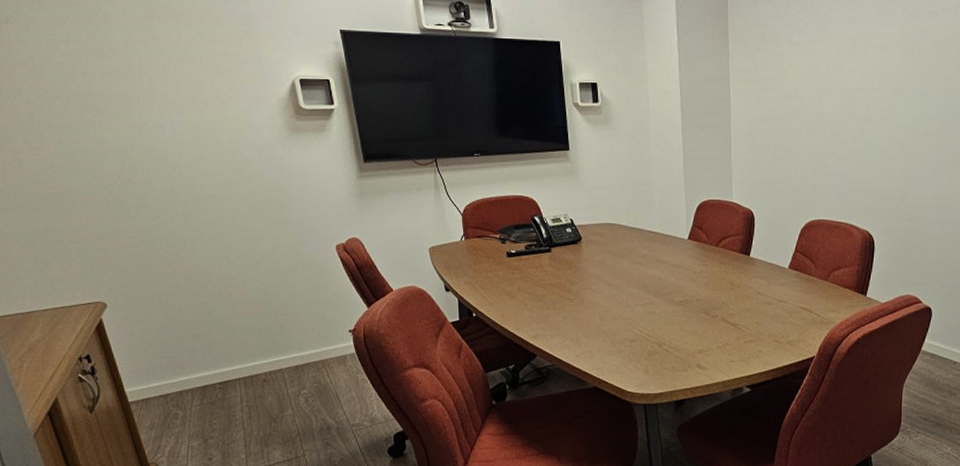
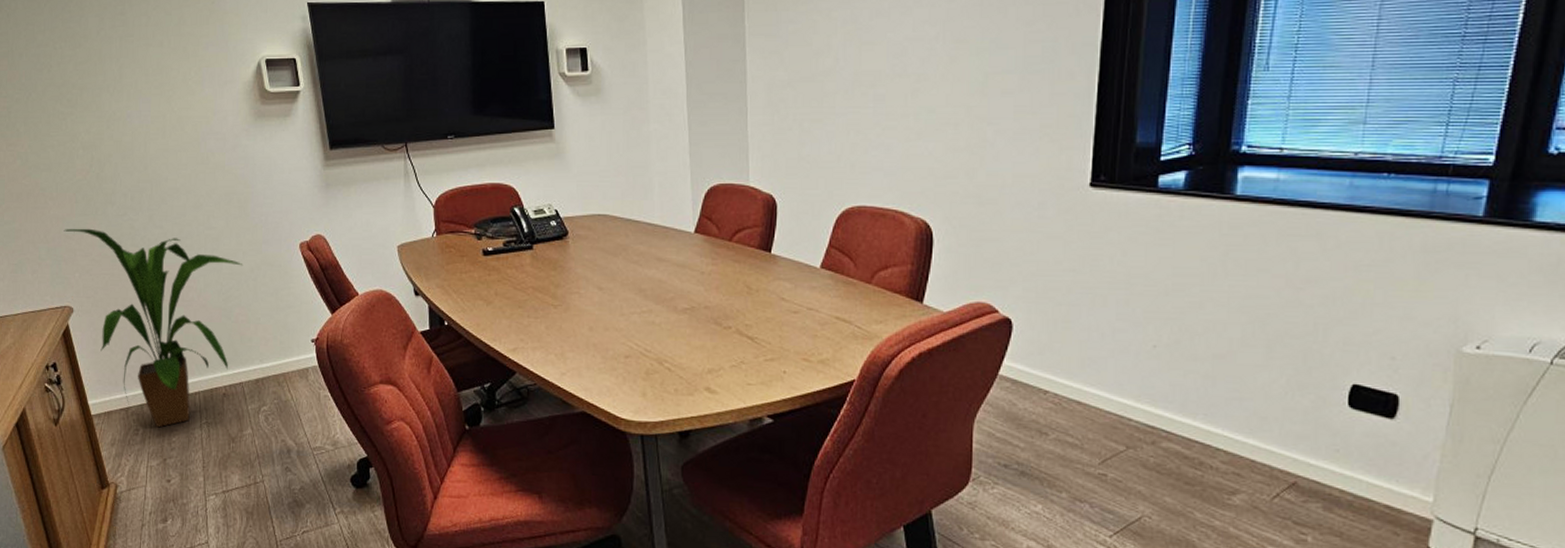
house plant: none [94,229,281,412] -> present [64,228,243,428]

